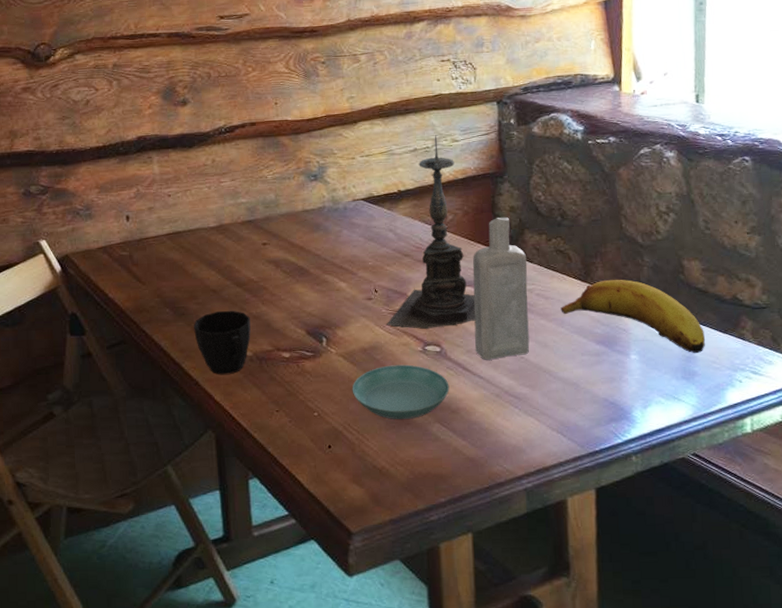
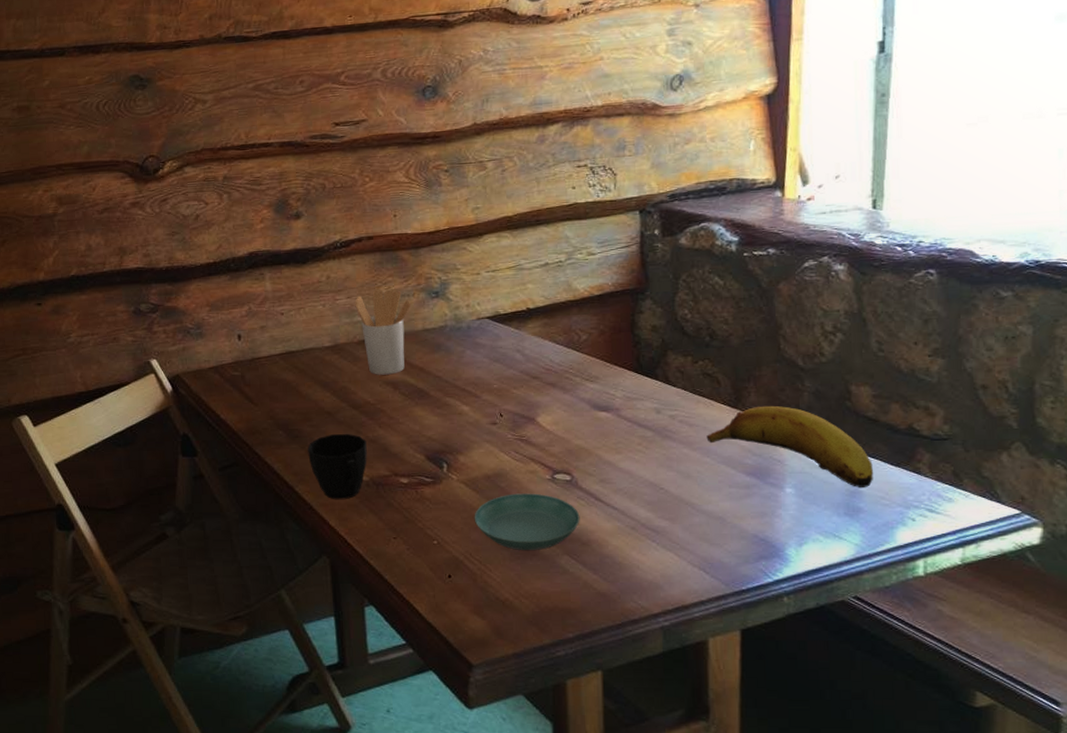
utensil holder: none [239,172,292,254] -> present [355,289,411,375]
candle holder: present [387,135,476,330] -> none [512,248,611,457]
bottle: present [472,216,530,360] -> none [608,336,671,490]

